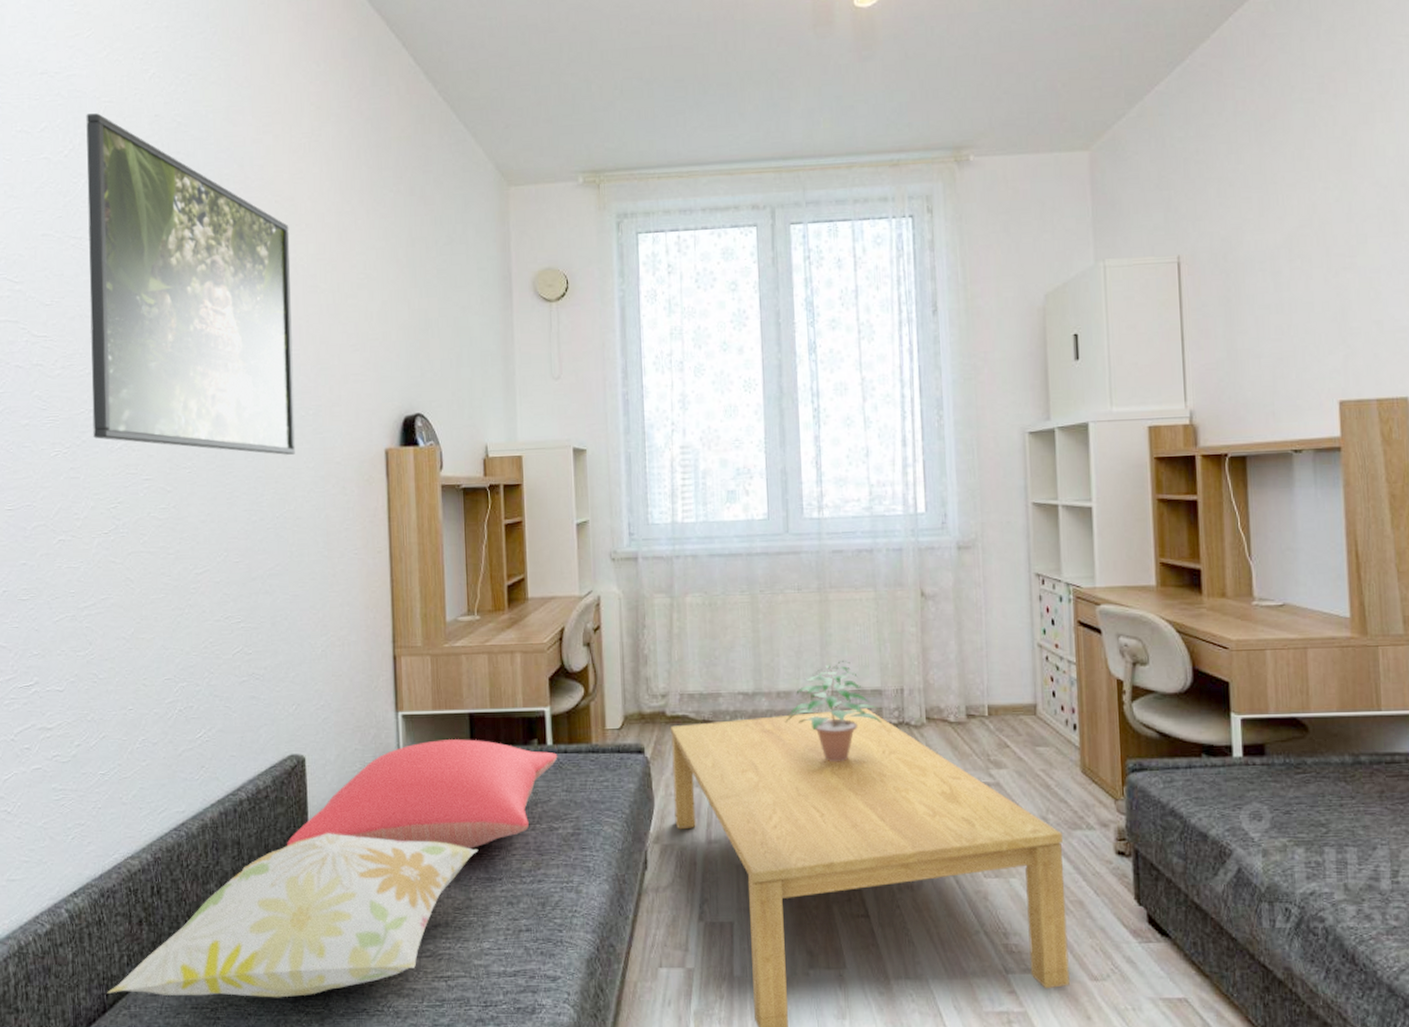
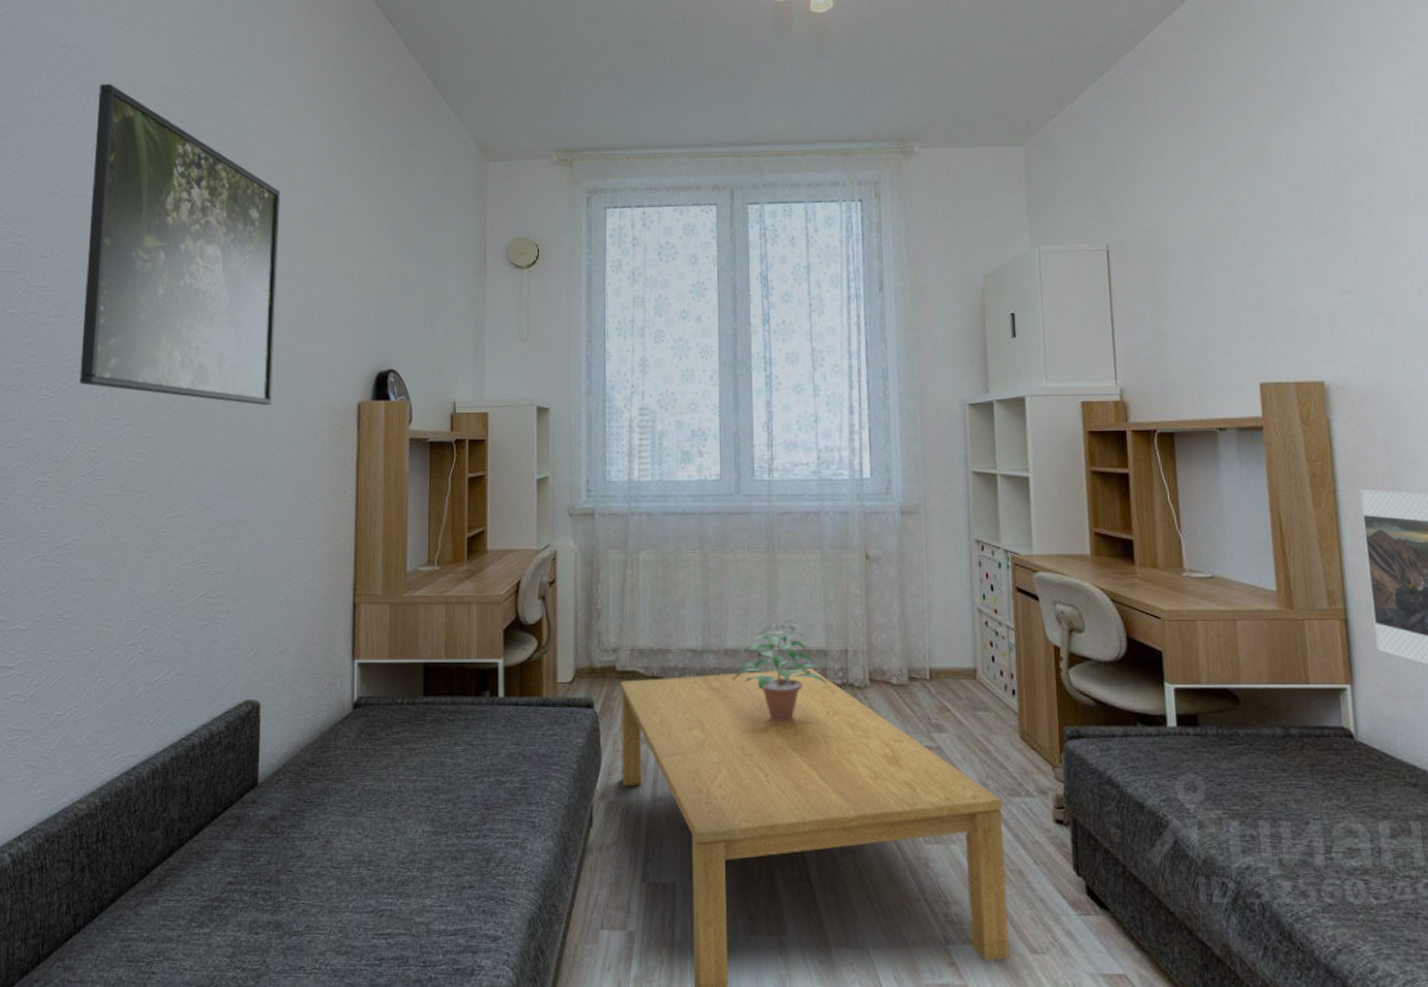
decorative pillow: present [107,833,479,998] -> none [43,781,426,953]
pillow: present [286,739,558,850] -> none [235,689,509,802]

